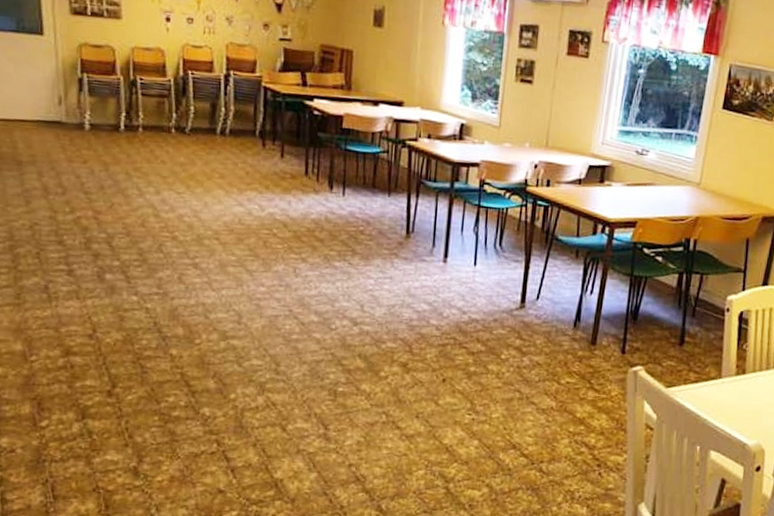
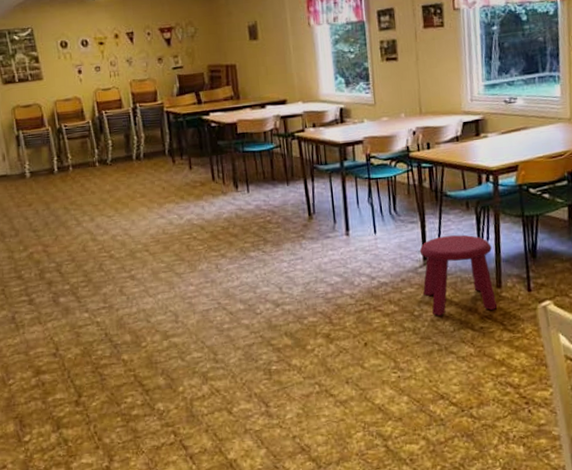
stool: none [514,281,594,366] -> present [419,234,498,316]

